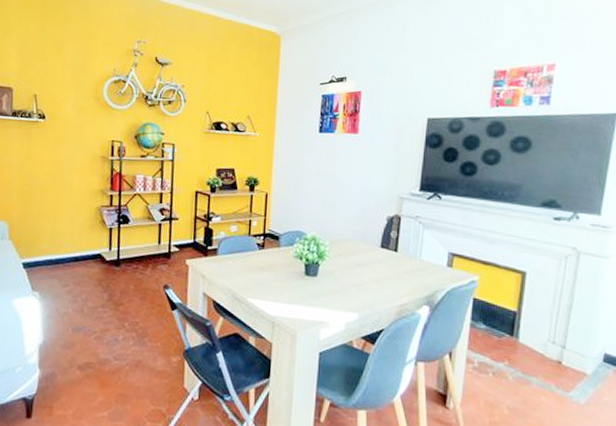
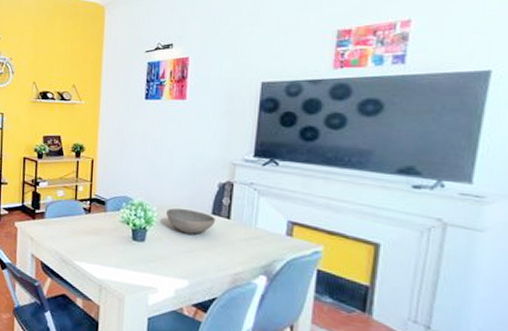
bowl: none [338,242,384,268] -> present [166,208,216,234]

